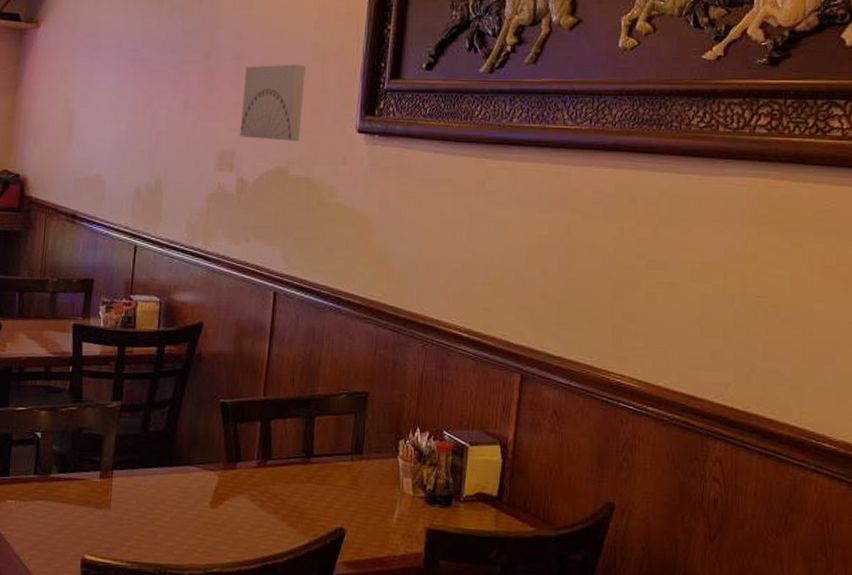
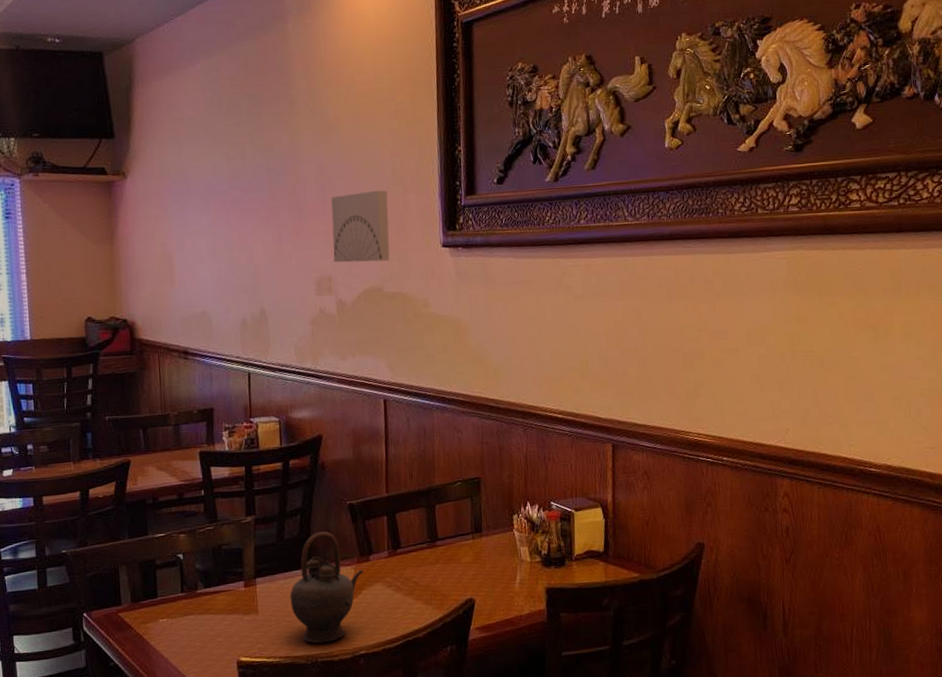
teapot: none [146,429,228,553] -> present [290,531,363,644]

